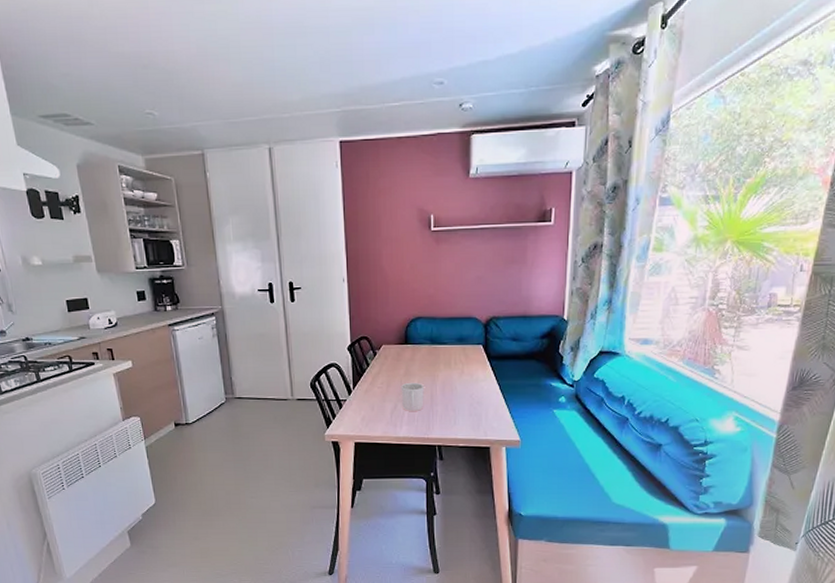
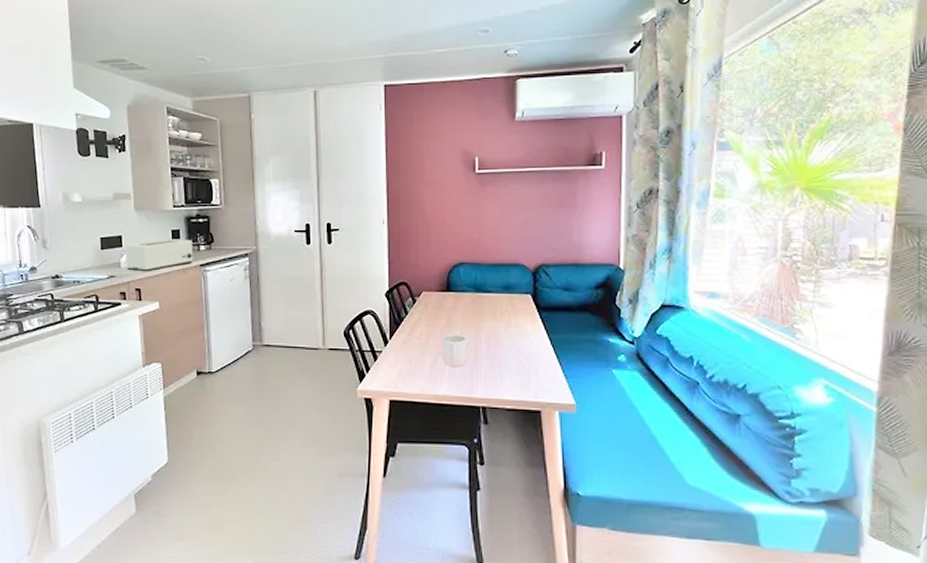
toaster: none [92,300,161,333] -> present [125,239,193,272]

